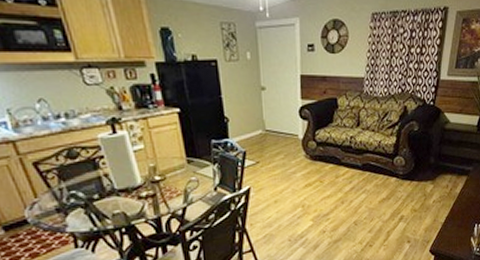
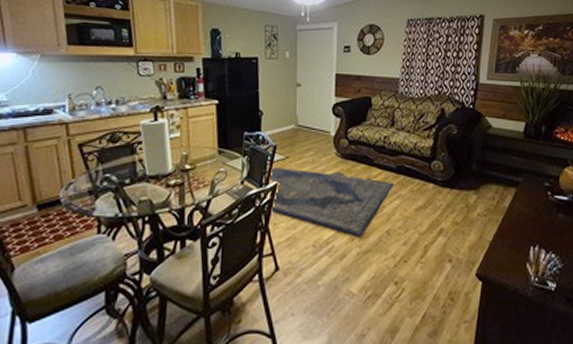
rug: none [241,171,360,229] -> present [269,166,394,237]

